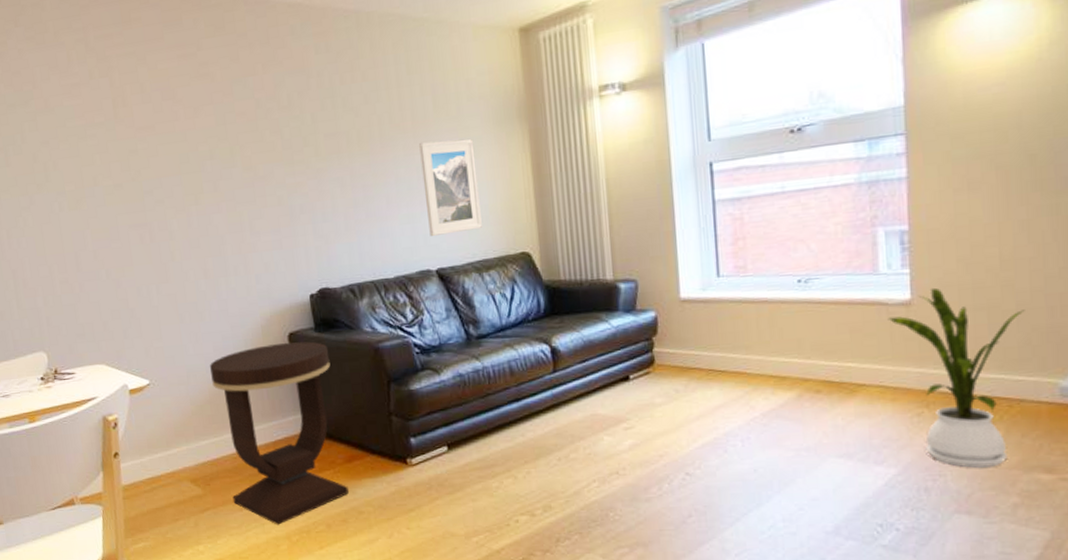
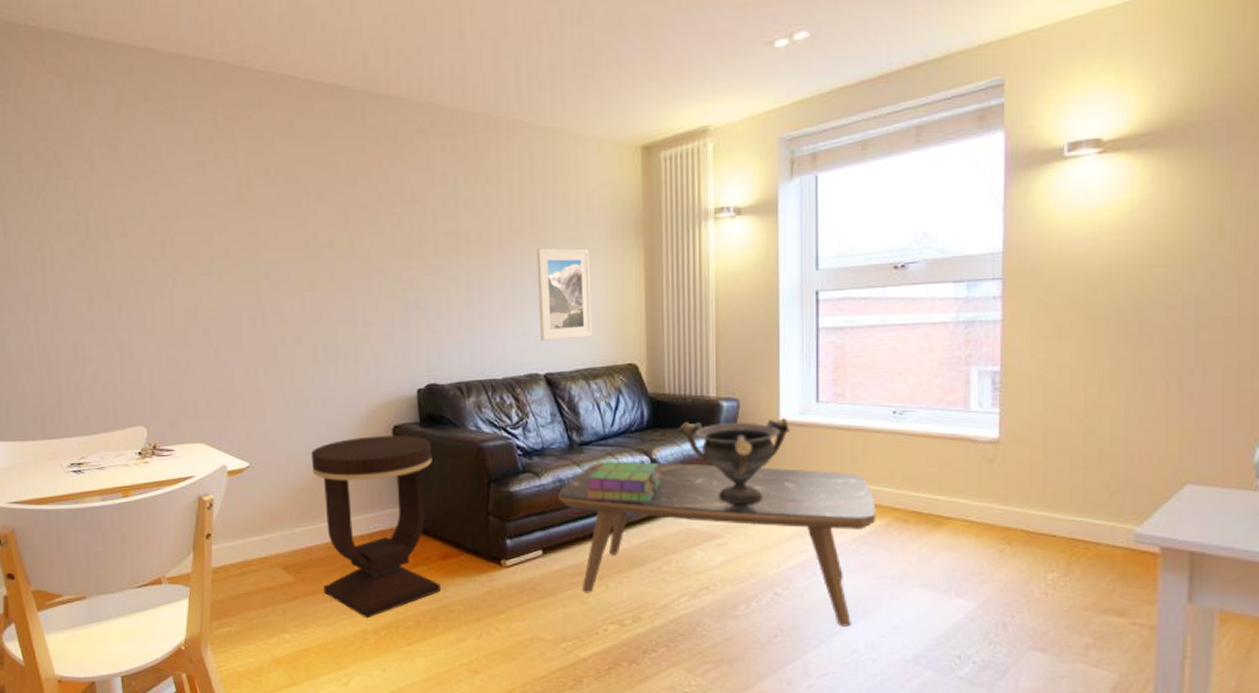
coffee table: none [459,345,787,502] -> present [558,462,876,626]
stack of books: none [487,350,564,393] -> present [586,459,662,504]
decorative bowl: none [575,294,691,386] -> present [677,417,790,504]
house plant: present [888,287,1025,468] -> none [976,428,1105,607]

